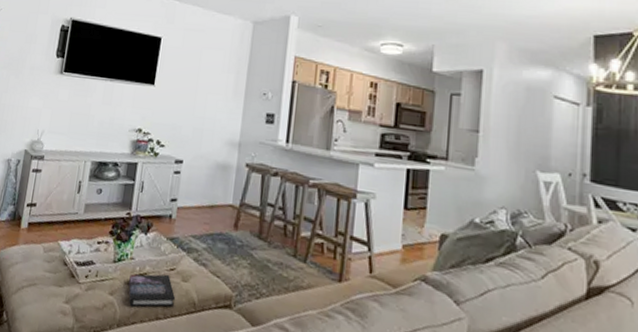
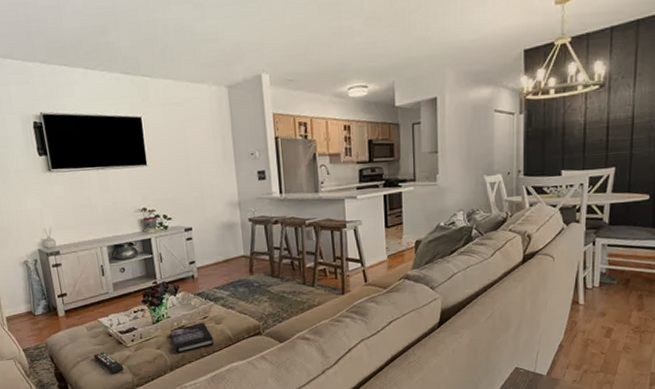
remote control: none [40,281,68,314] -> present [93,351,124,374]

